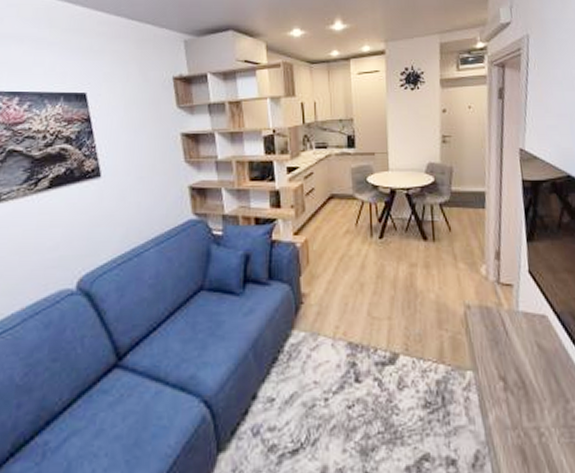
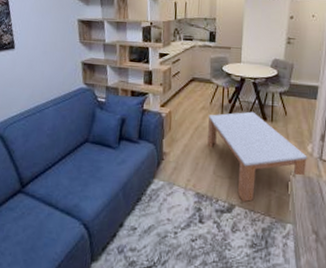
coffee table: none [354,230,482,347] -> present [207,111,307,202]

